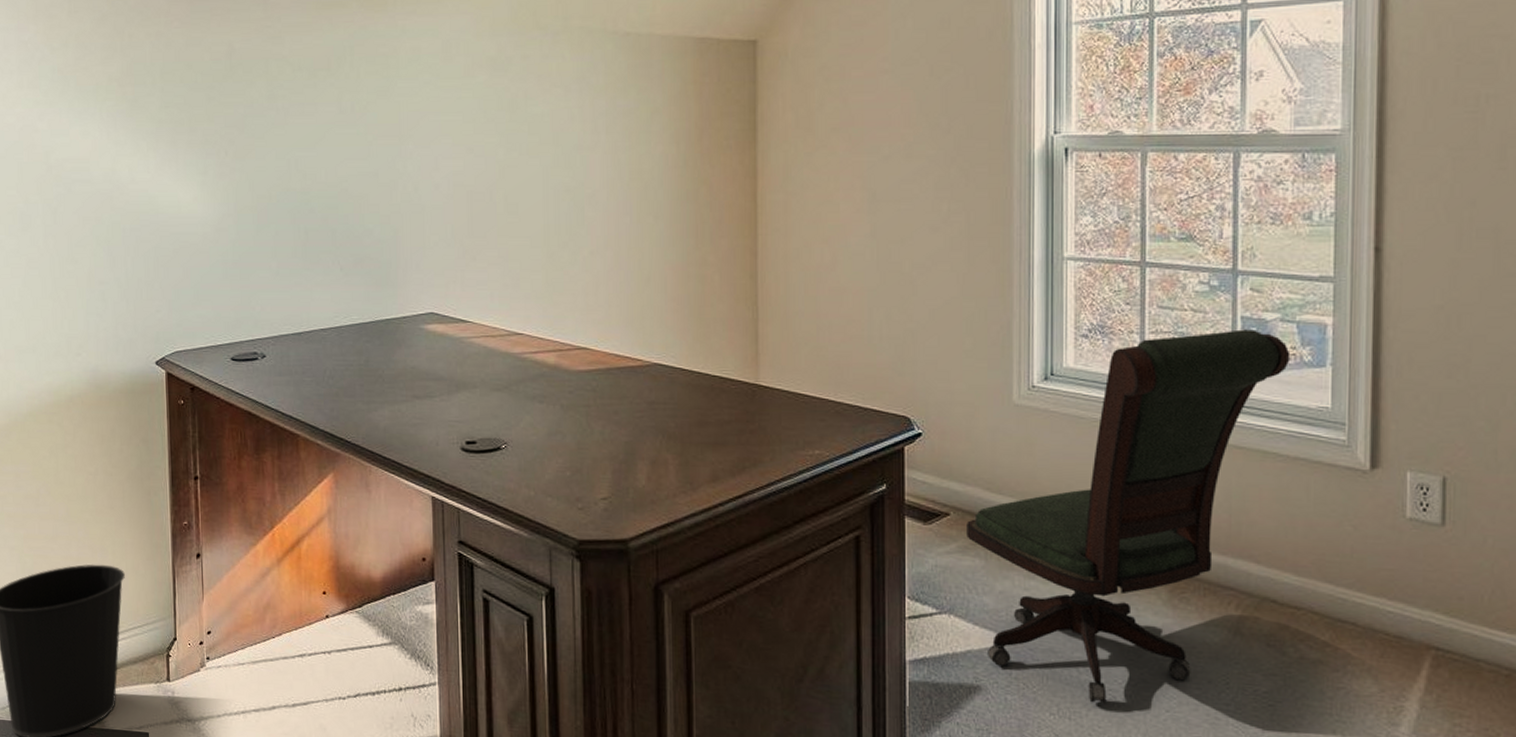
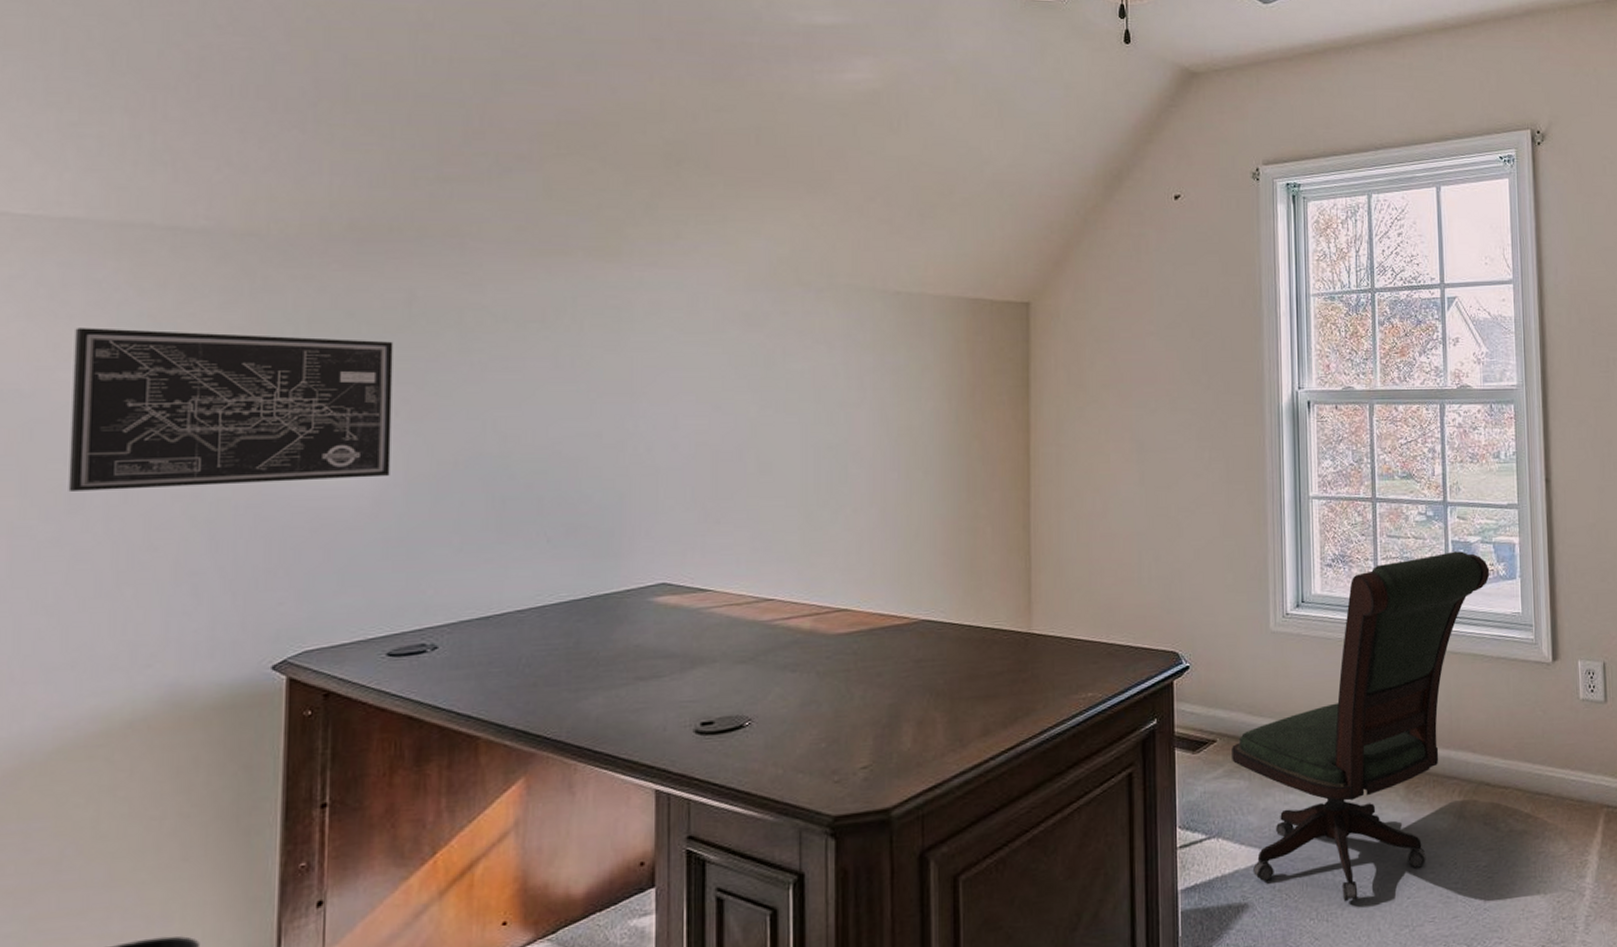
wall art: none [15,81,225,213] -> present [68,328,393,491]

